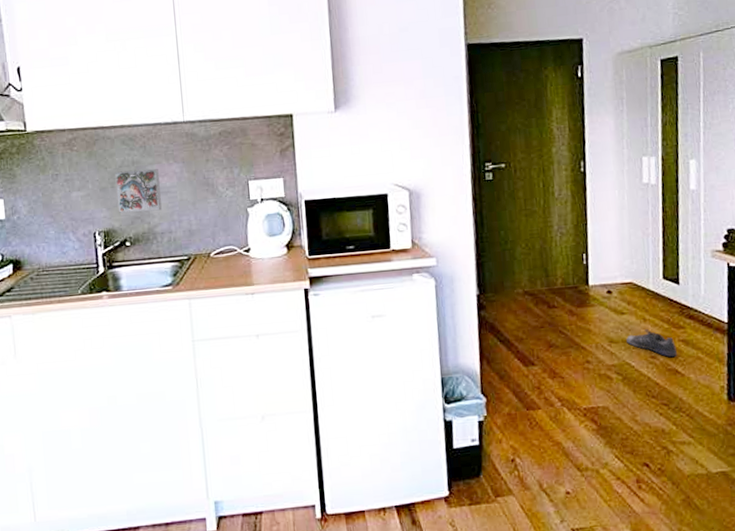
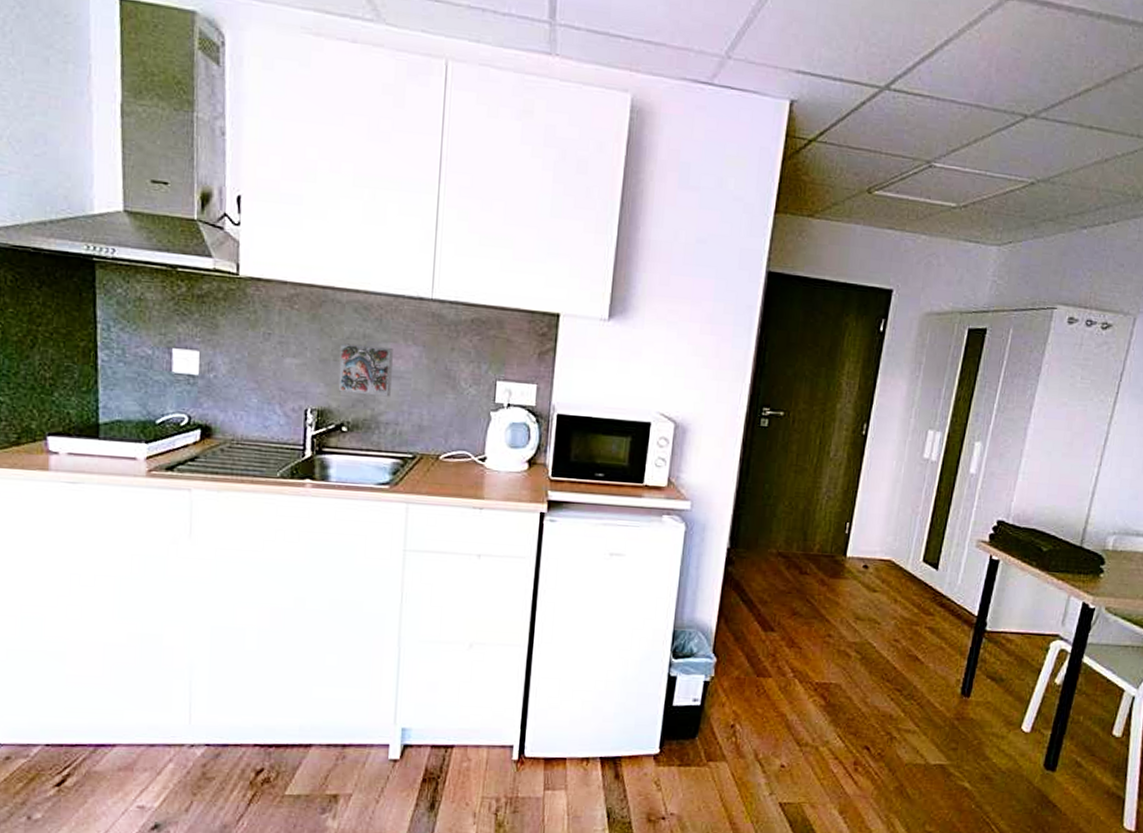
shoe: present [626,329,677,358] -> none [873,611,921,644]

